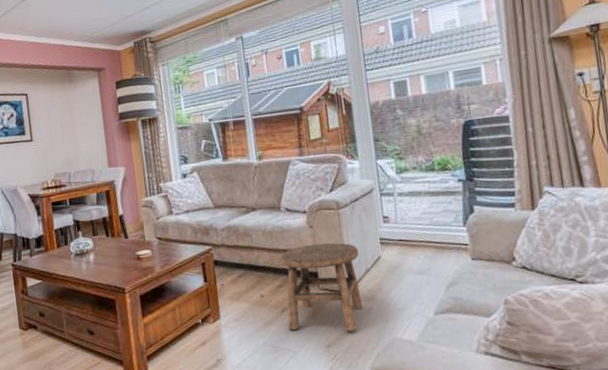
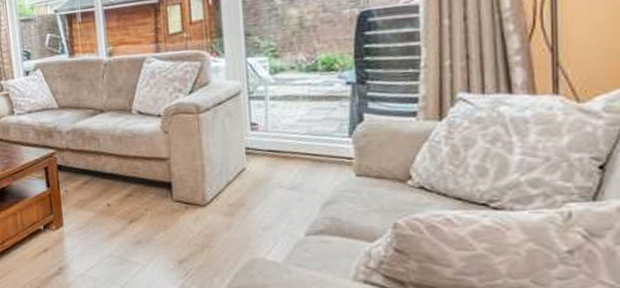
stool: present [281,242,363,331] -> none [131,150,221,248]

